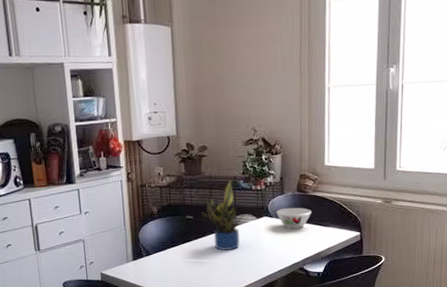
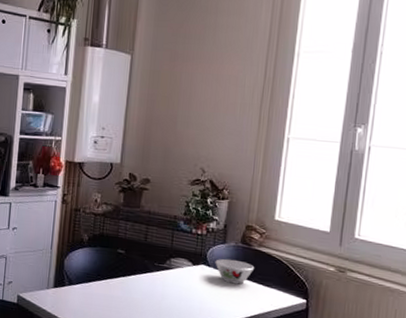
potted plant: present [201,180,246,250] -> none [134,218,182,295]

